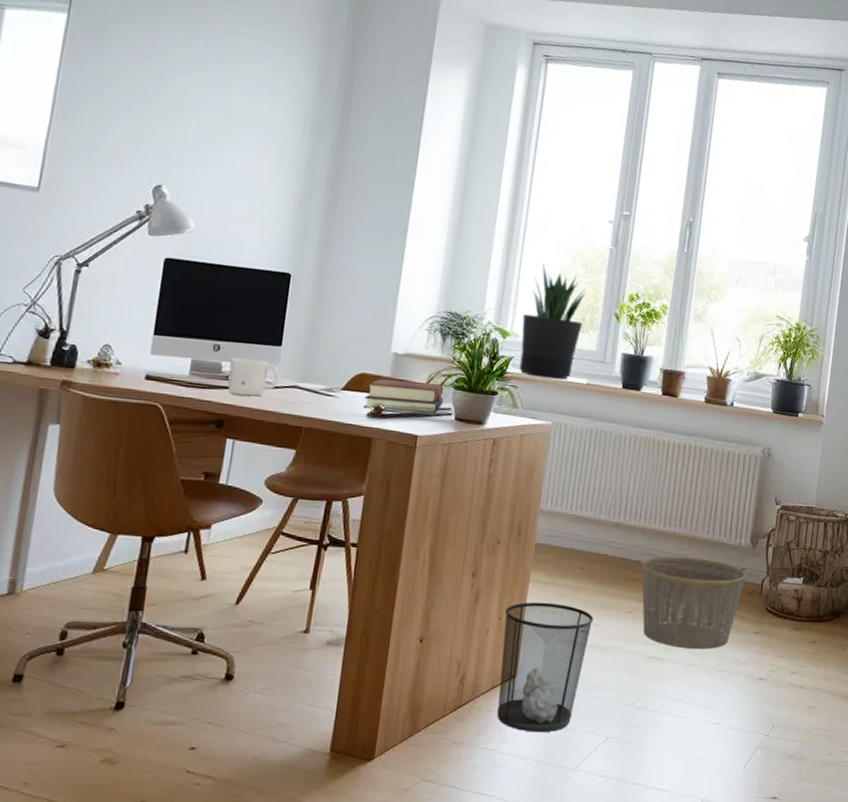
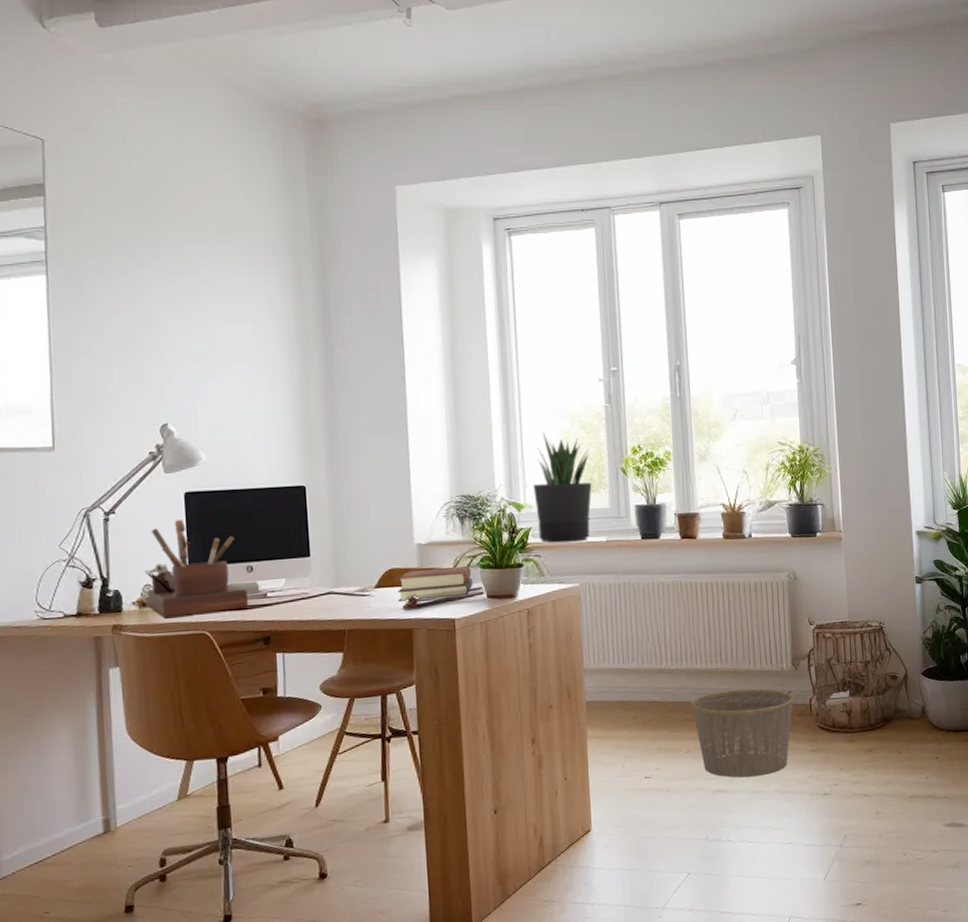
desk organizer: none [100,284,210,388] -> present [144,520,249,619]
mug: present [227,358,280,397] -> none [265,572,314,610]
waste bin: present [497,601,594,733] -> none [570,755,655,881]

